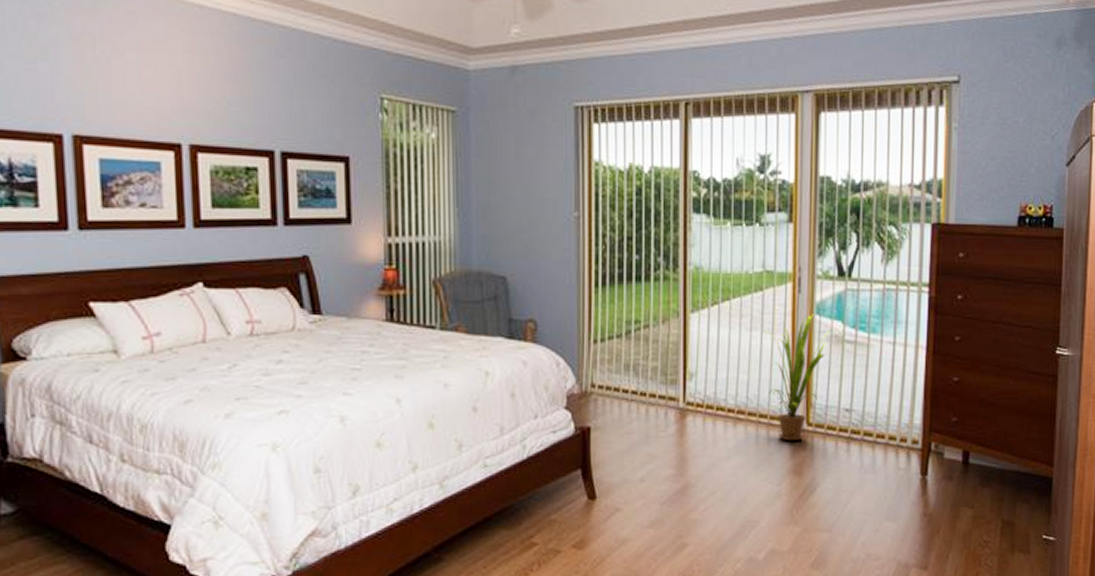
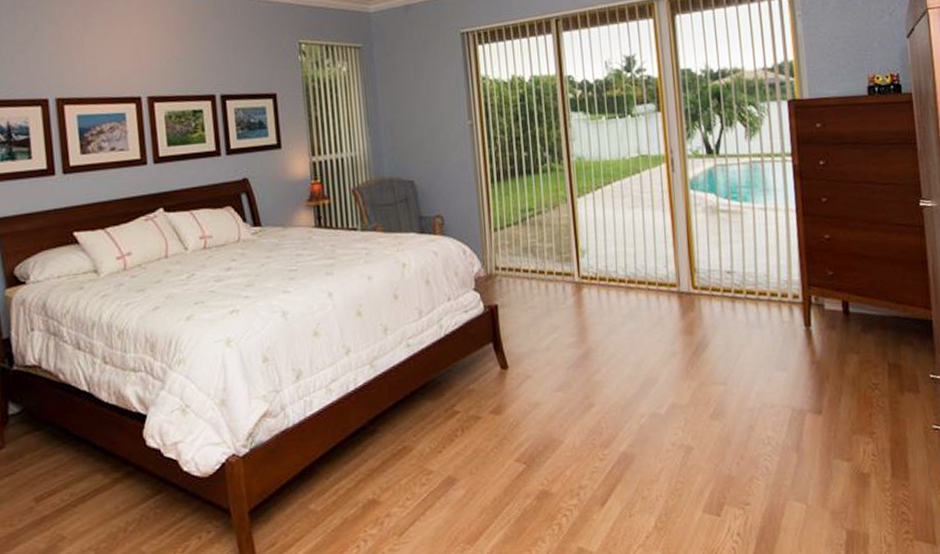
house plant: present [763,313,831,441] -> none [643,189,705,304]

